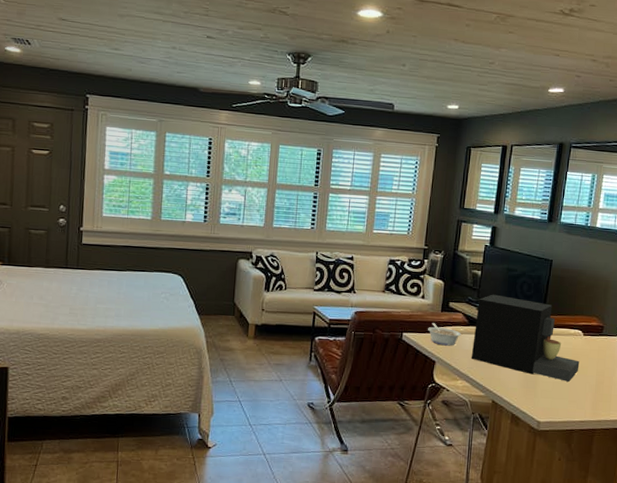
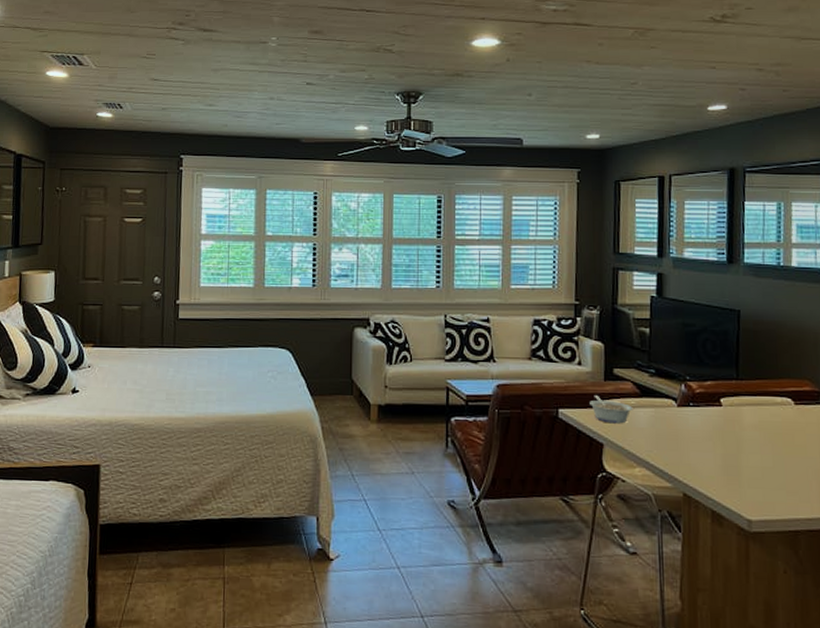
coffee maker: present [471,294,580,382] -> none [648,356,795,466]

